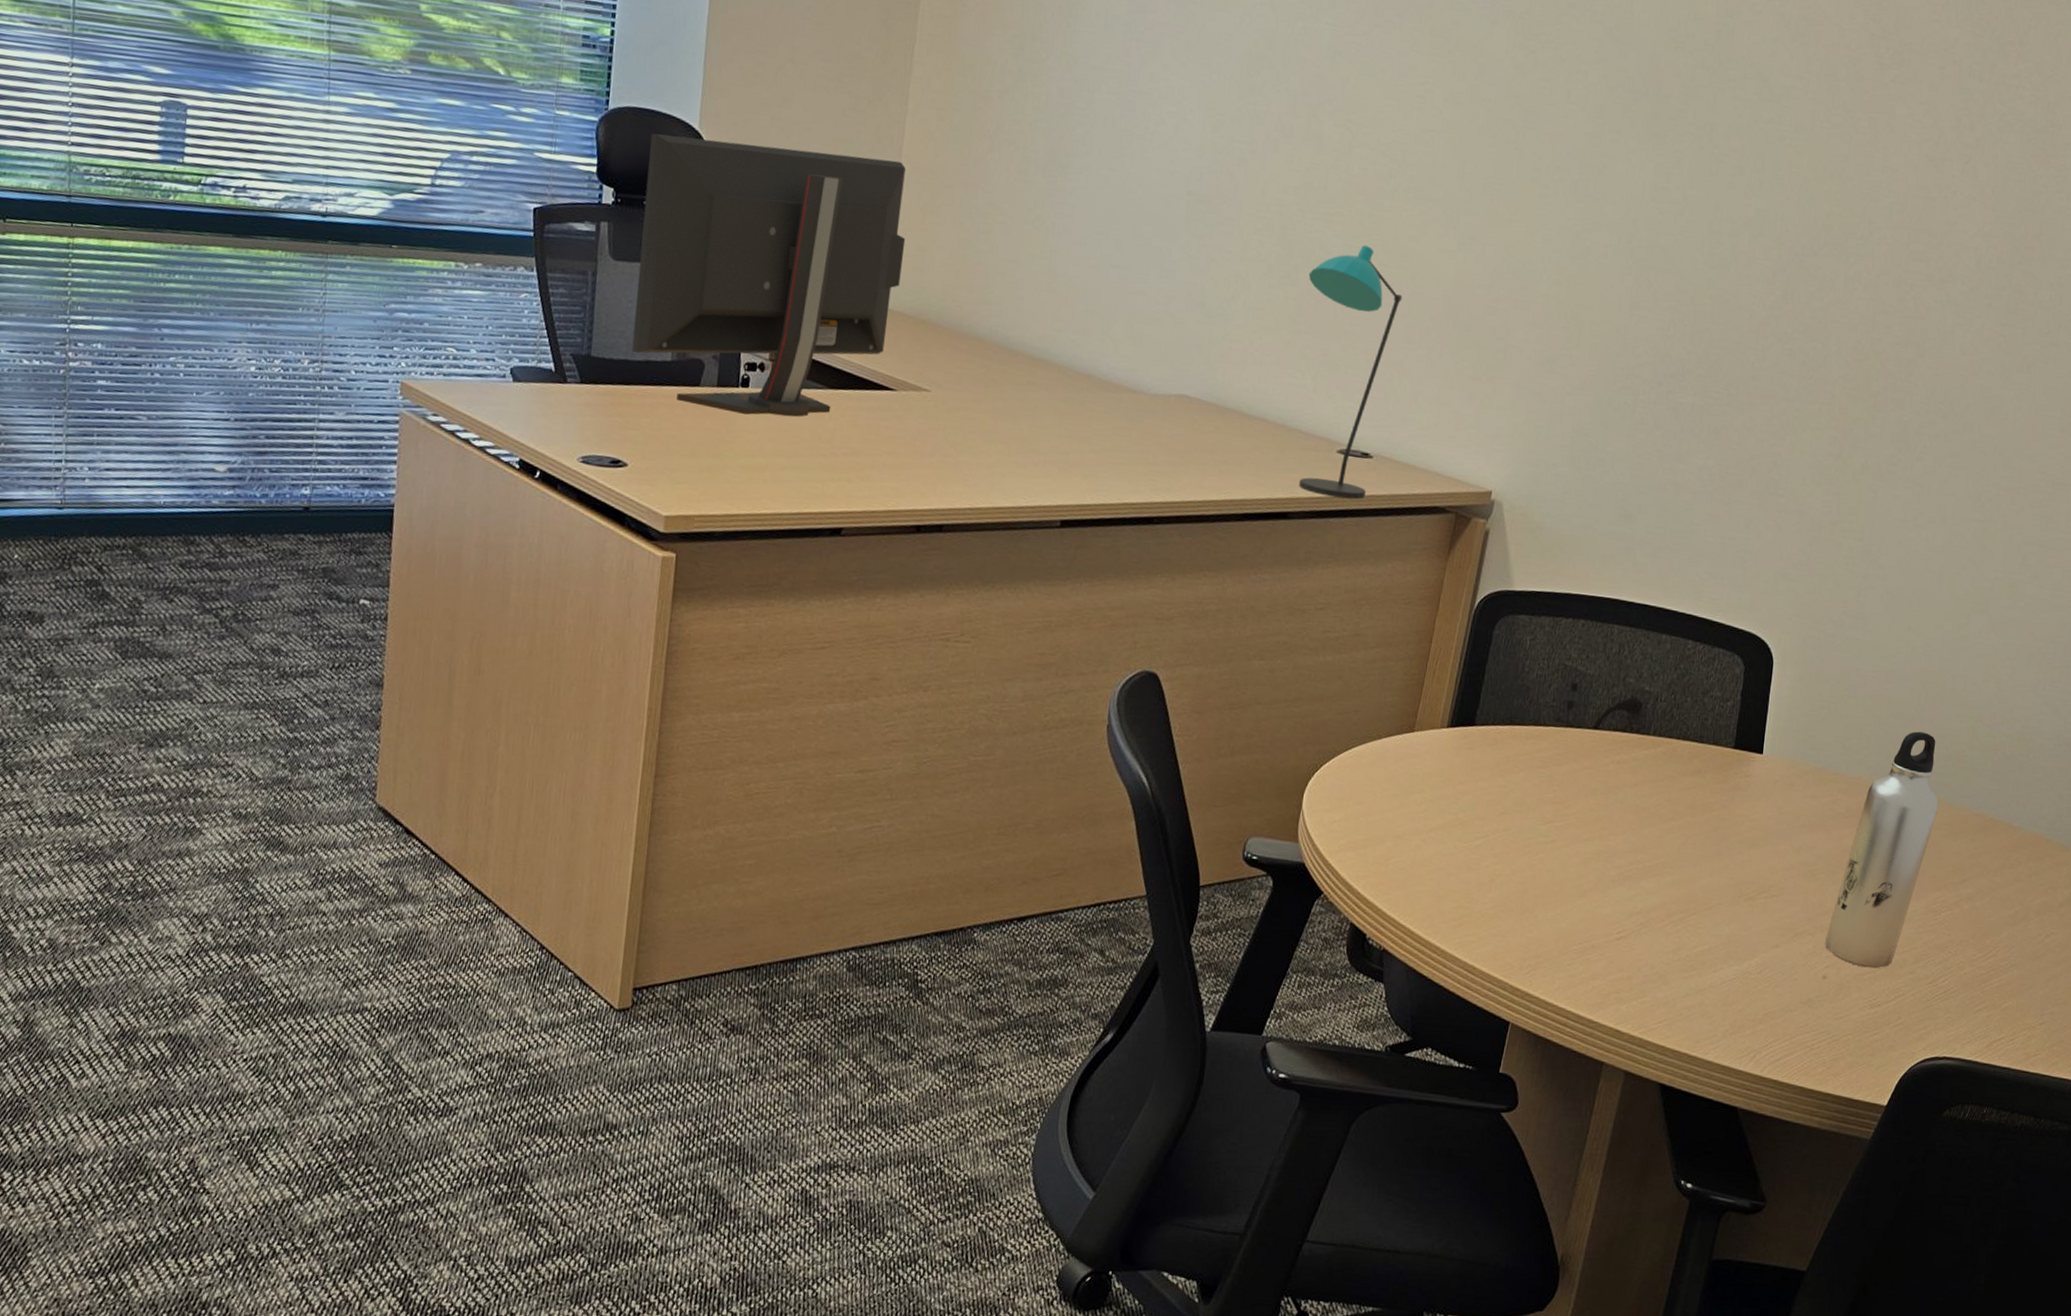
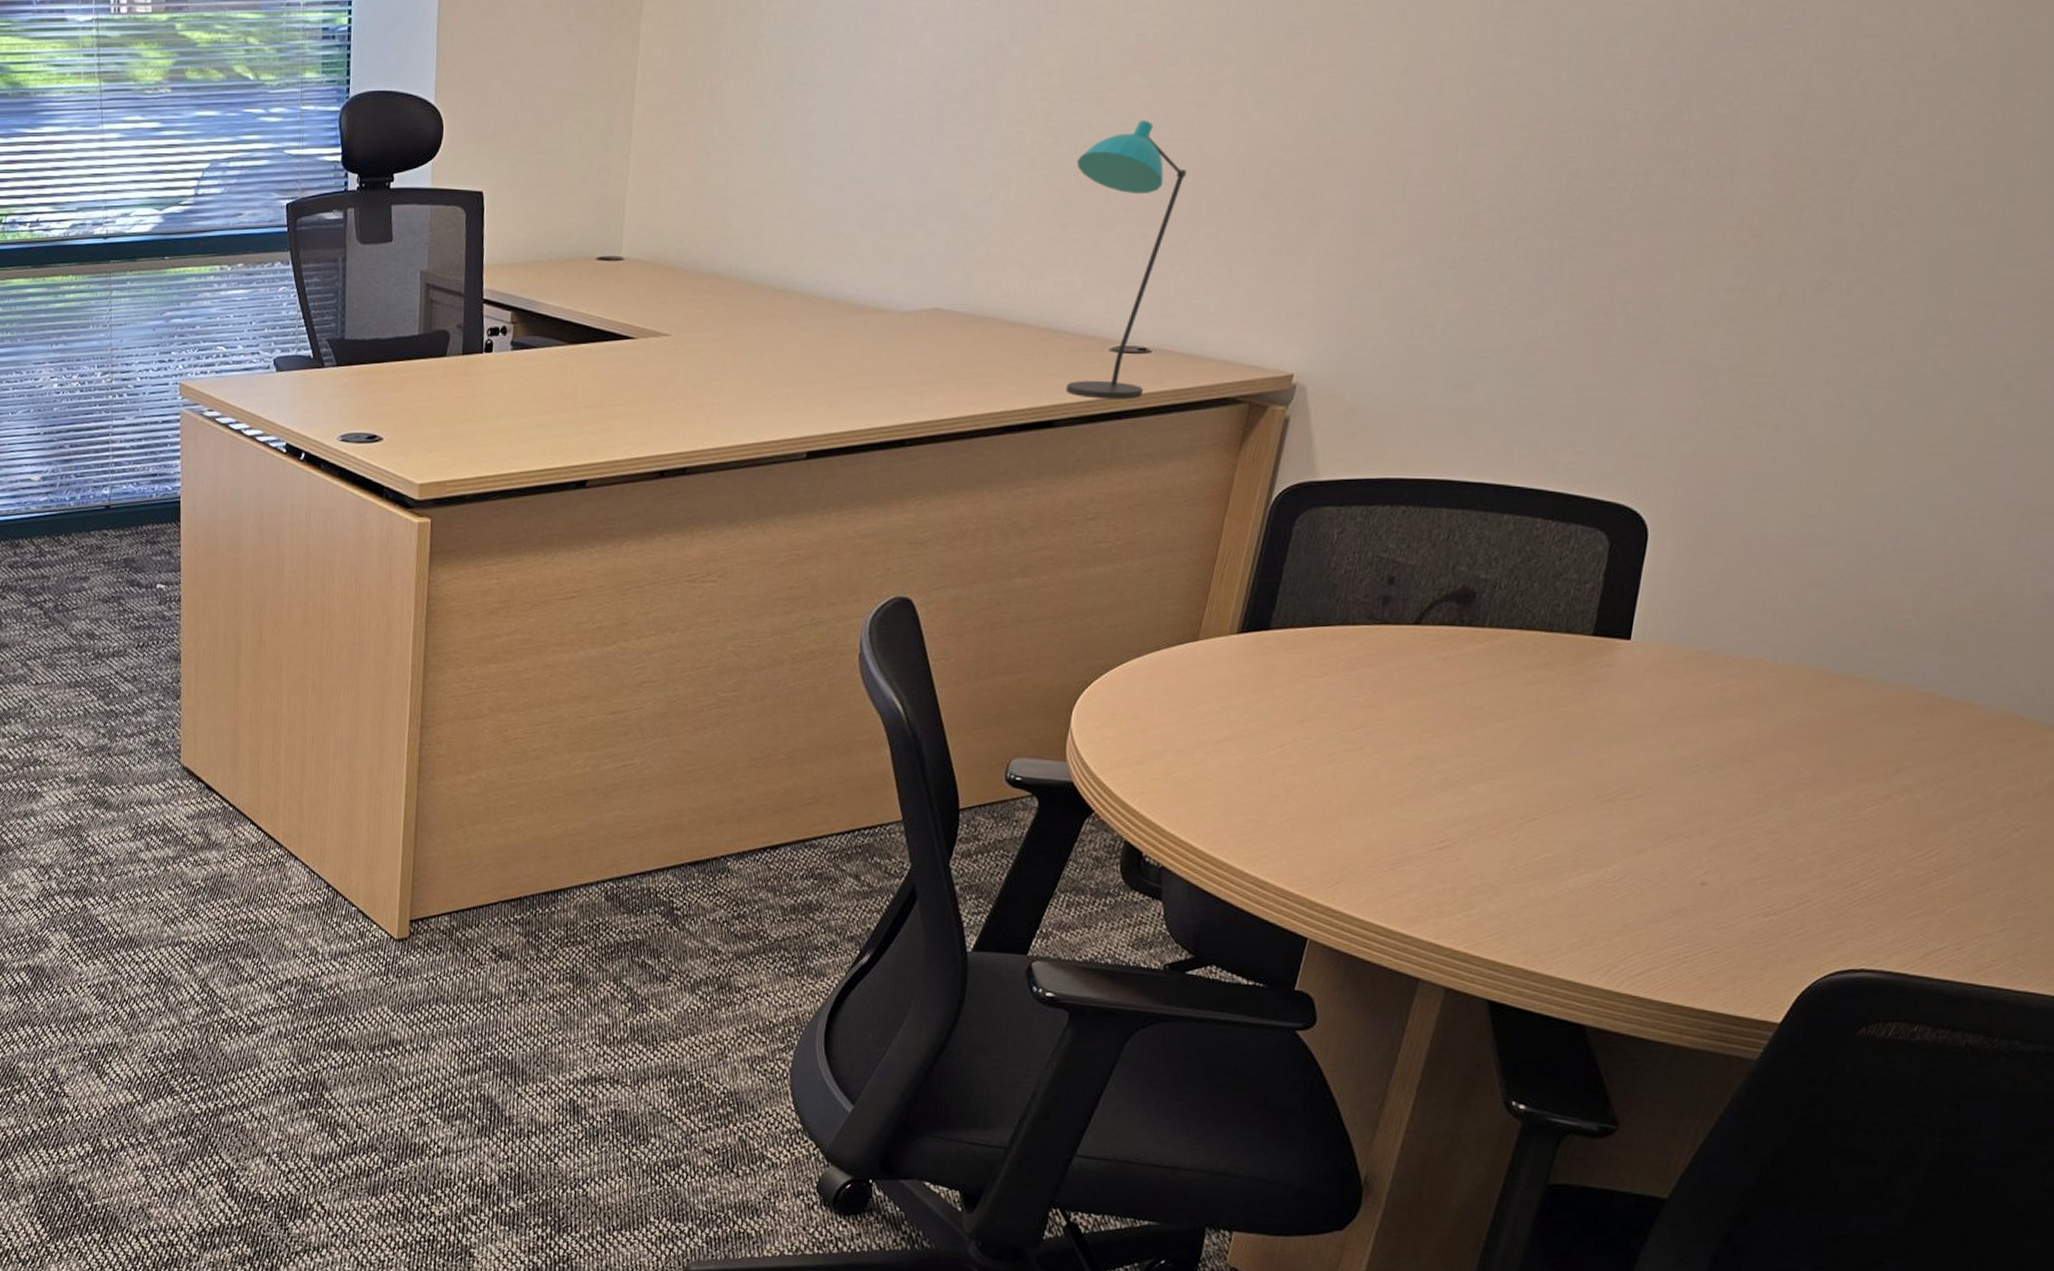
computer monitor: present [631,133,906,417] -> none [381,105,641,380]
water bottle: present [1824,731,1939,969] -> none [1704,602,1869,873]

